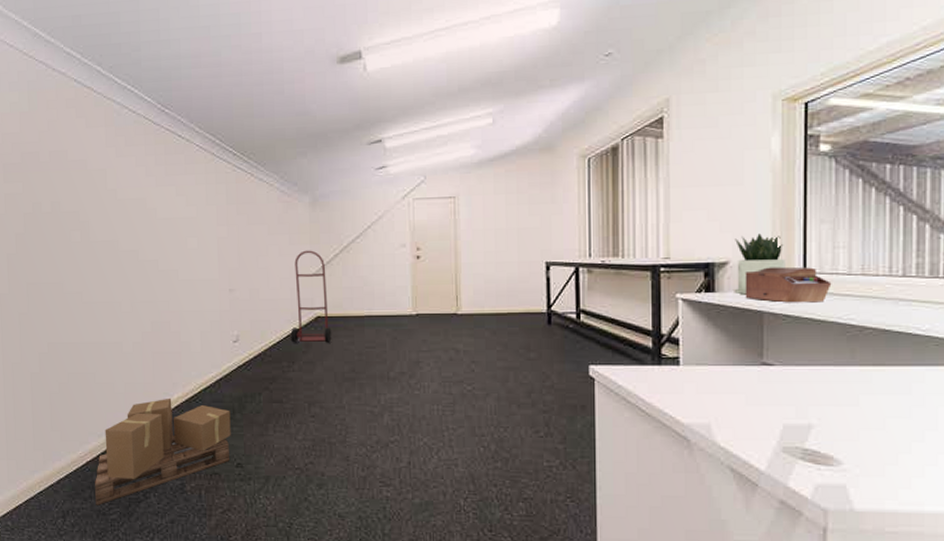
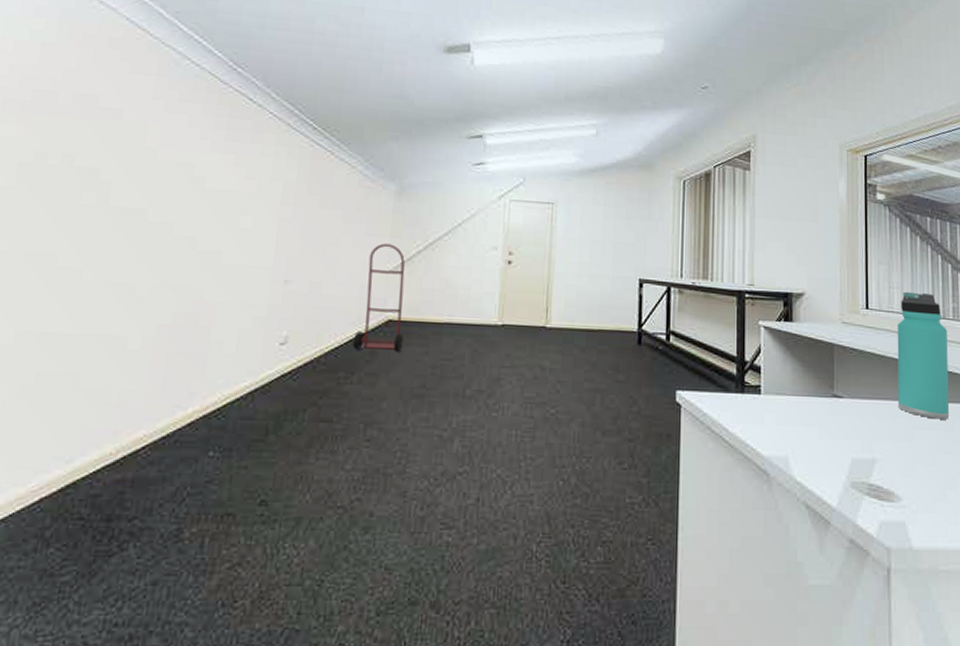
cardboard boxes: present [95,398,231,505] -> none [41,411,262,562]
planter: present [732,233,785,295] -> none [807,268,851,326]
sewing box: present [745,266,832,303] -> none [818,301,889,338]
thermos bottle: none [840,249,907,383] -> present [897,291,950,420]

